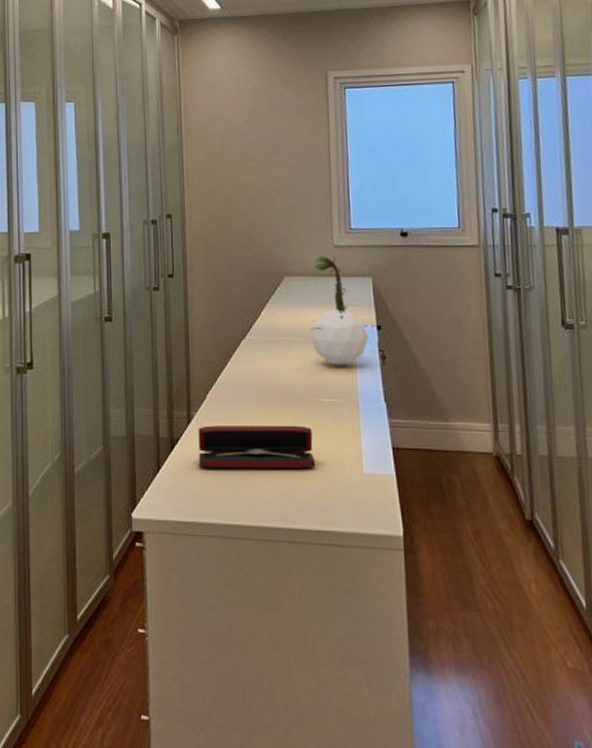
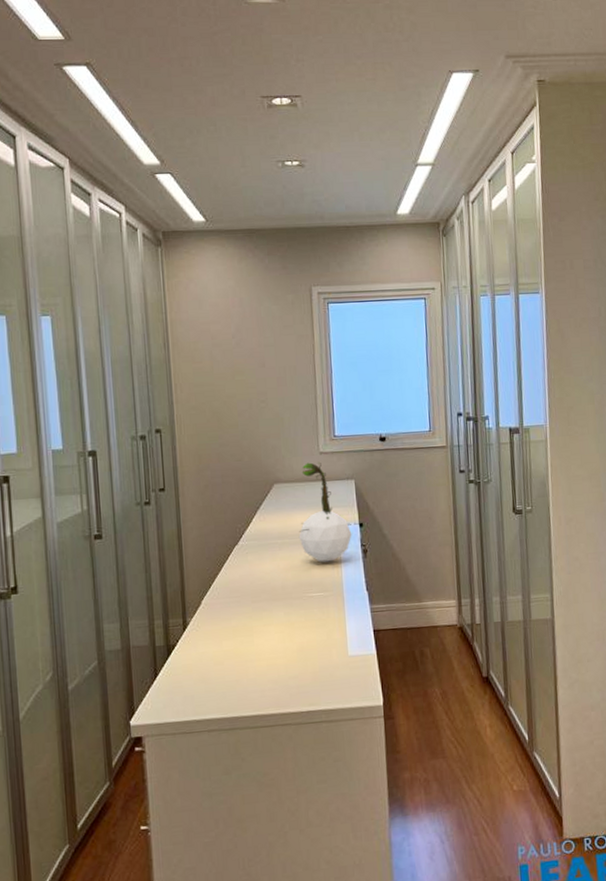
jewelry box: present [198,425,316,469] -> none [194,620,306,669]

